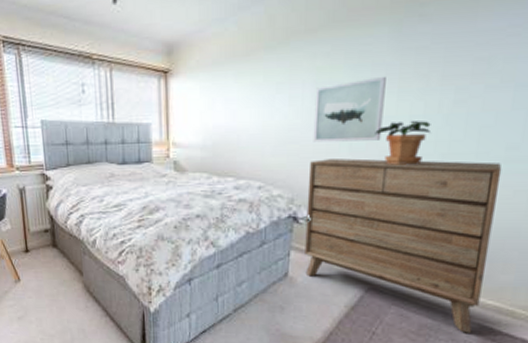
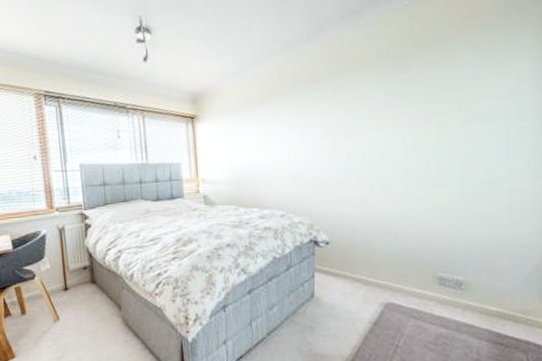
dresser: present [305,158,502,333] -> none [324,184,485,339]
wall art: present [313,76,386,142] -> none [322,115,382,174]
potted plant: present [375,121,431,165] -> none [376,151,422,190]

